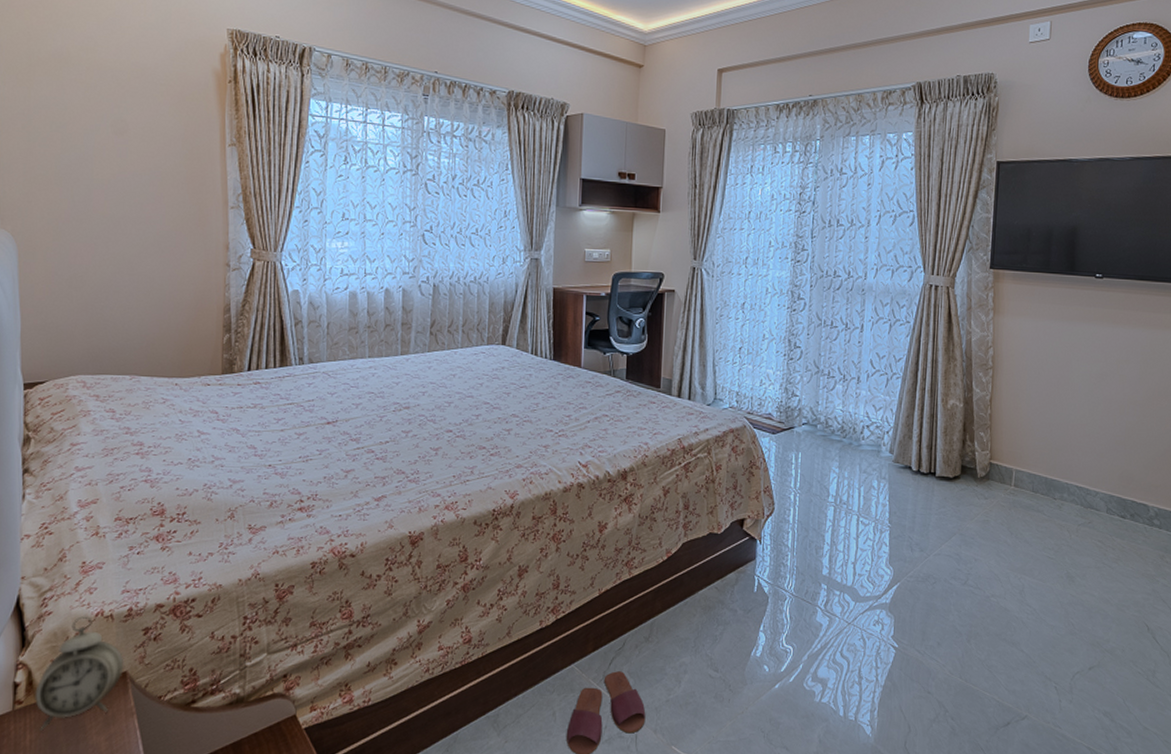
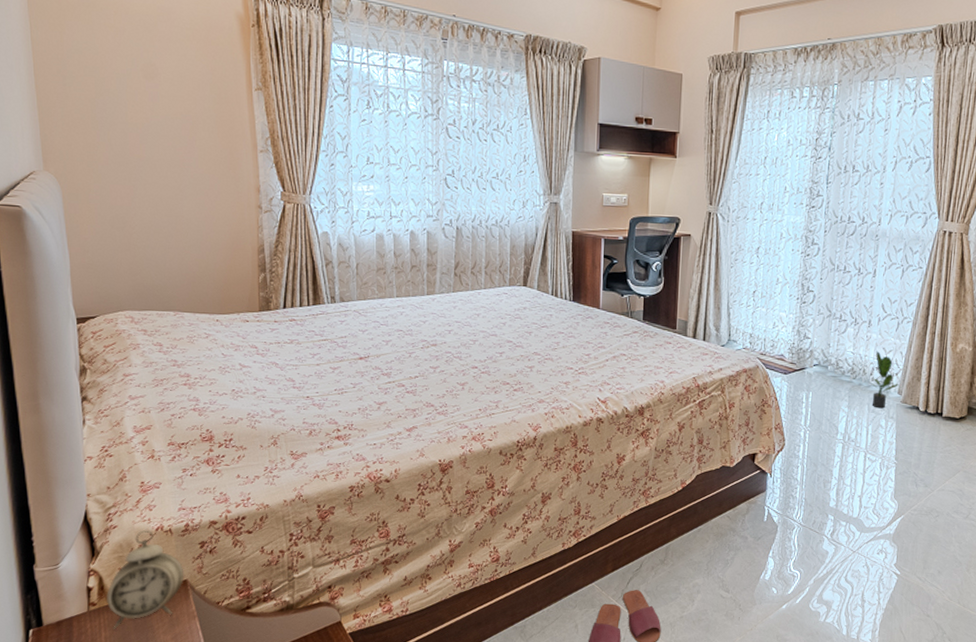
potted plant: none [859,407,891,469] -> present [868,350,899,409]

